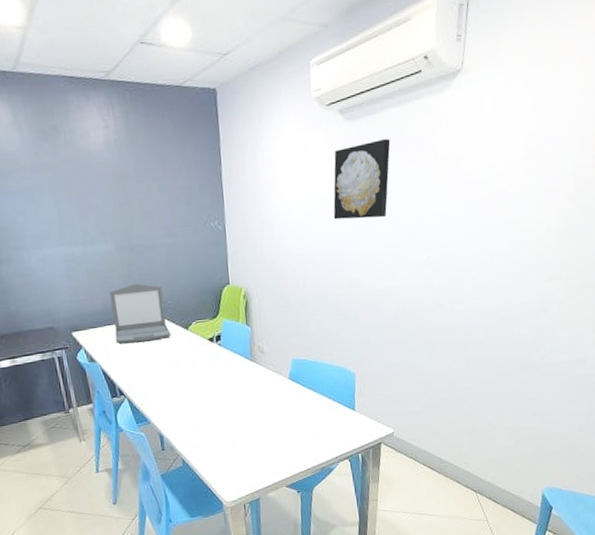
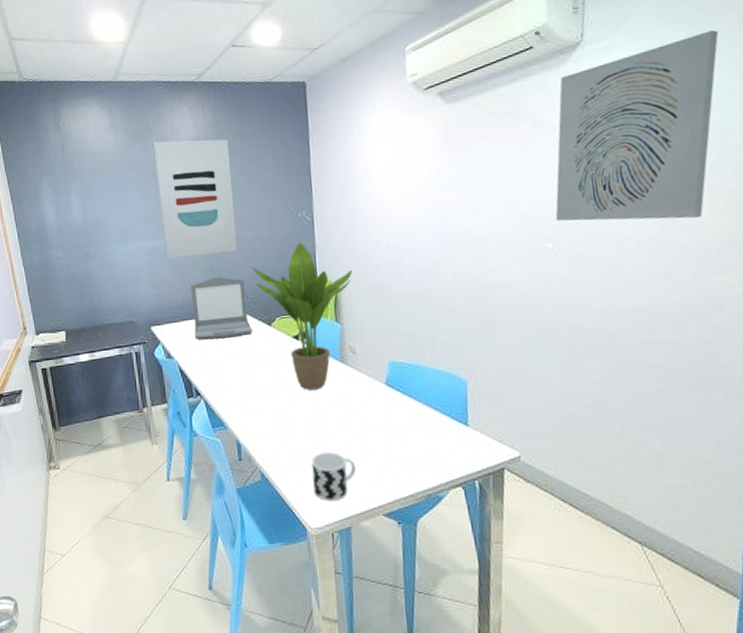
wall art: none [61,142,154,267] -> present [152,139,238,260]
potted plant: none [169,250,261,386] -> present [252,242,352,390]
cup: none [226,438,264,479] -> present [311,452,356,502]
wall art: present [333,138,391,220] -> none [434,118,500,207]
wall art: none [431,68,568,236] -> present [555,30,719,222]

